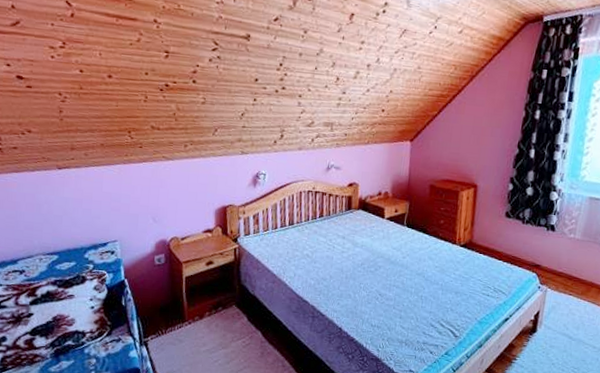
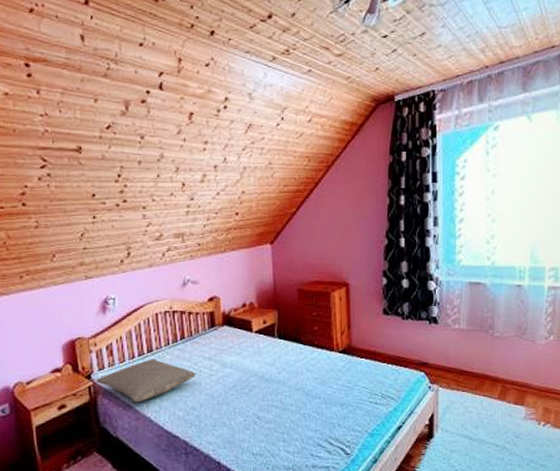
pillow: none [242,231,330,268] -> present [96,359,196,403]

